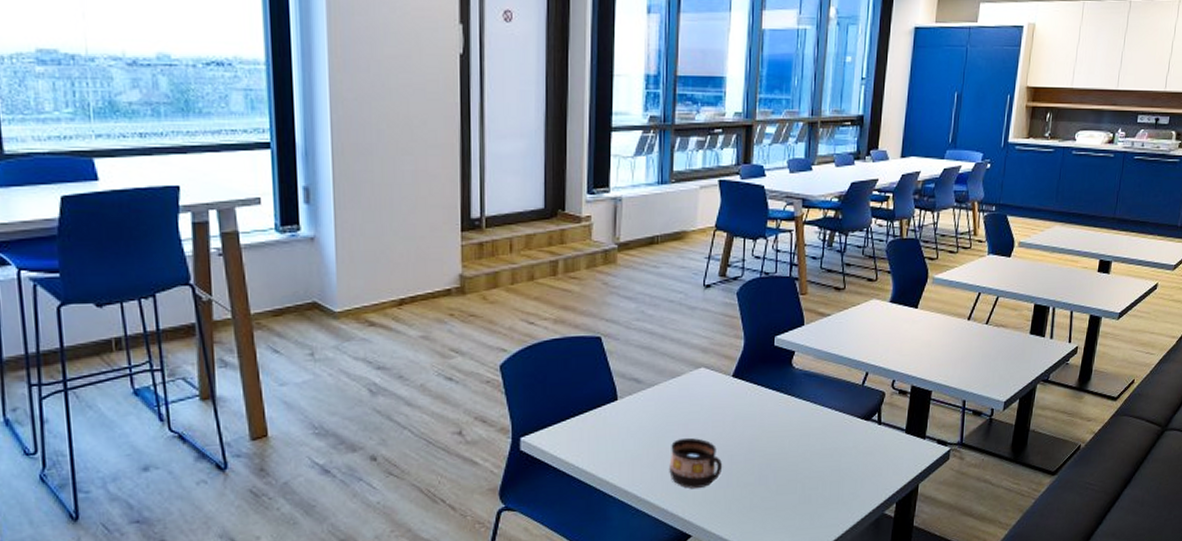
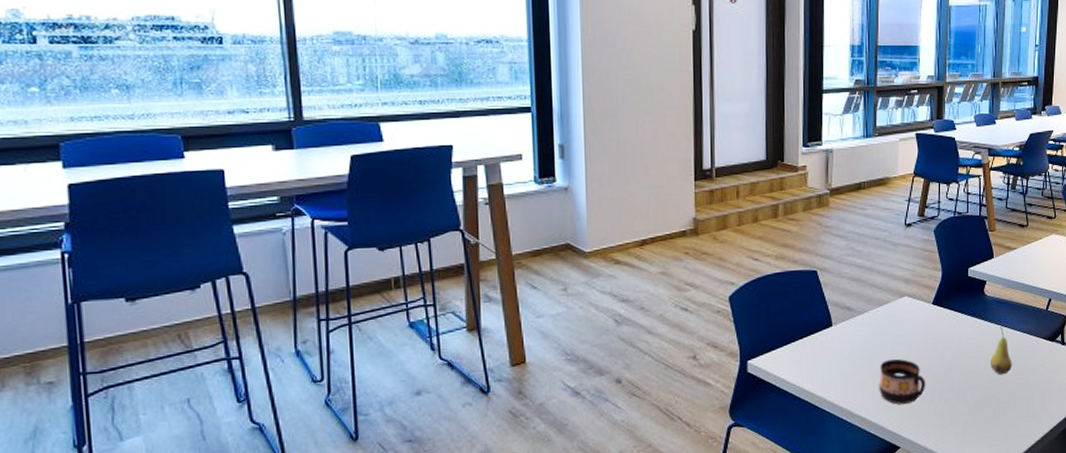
fruit: none [795,403,821,458] -> present [989,326,1012,375]

